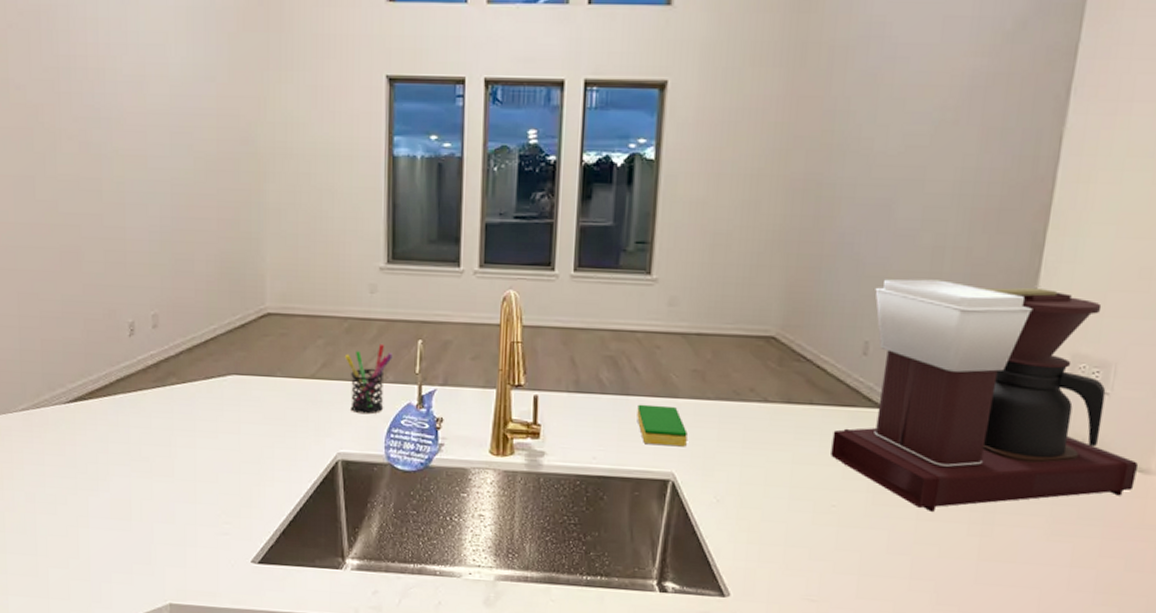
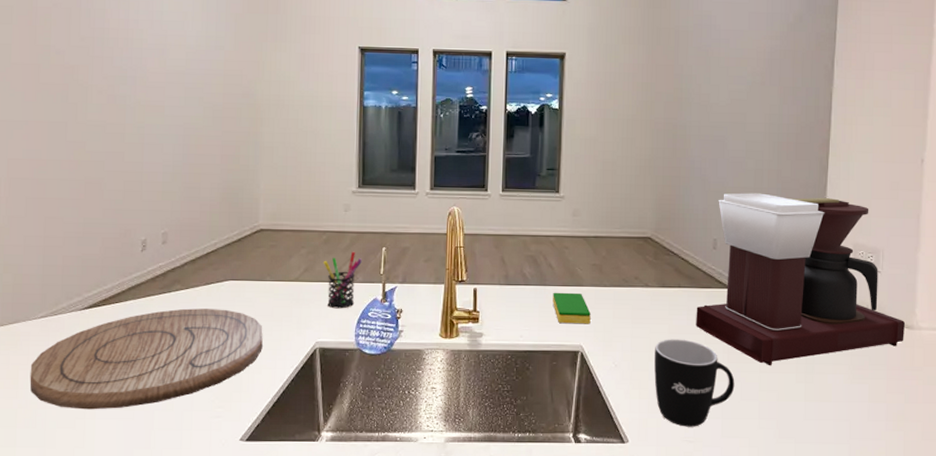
cutting board: none [14,406,274,518] -> present [30,308,263,410]
mug: none [769,470,881,583] -> present [654,339,735,427]

